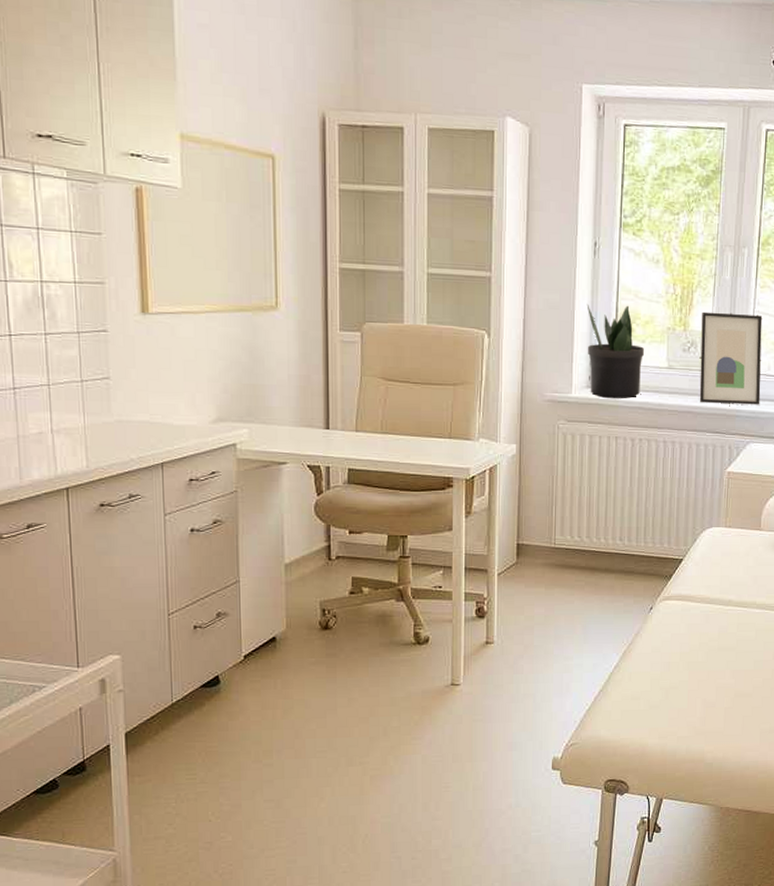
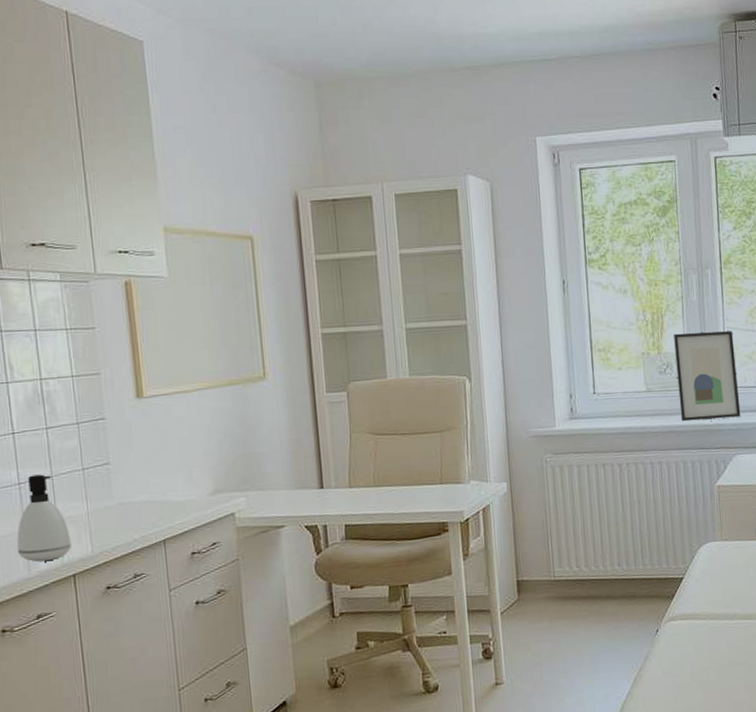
soap dispenser: none [9,381,66,472] -> present [17,474,72,563]
planter: present [586,304,645,400] -> none [561,336,623,429]

